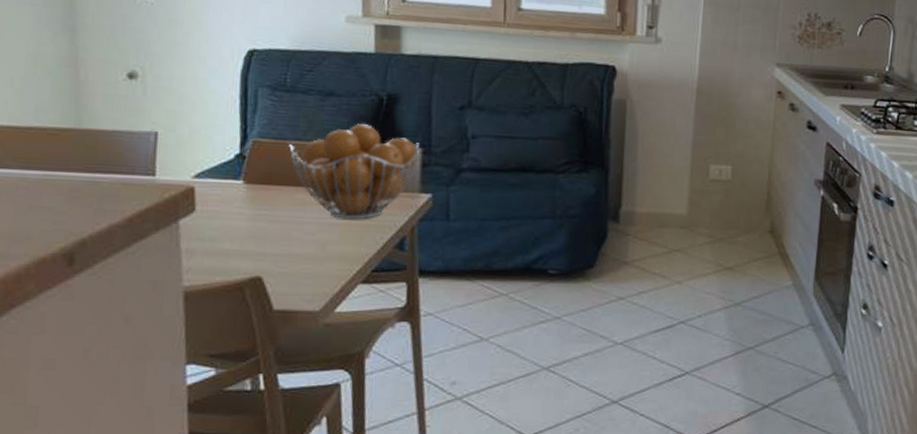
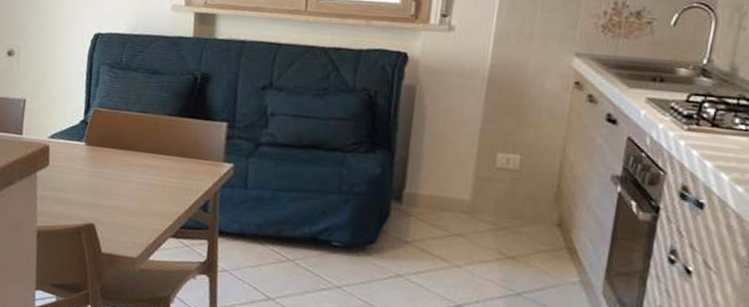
fruit basket: present [289,124,420,220] -> none [121,99,226,182]

